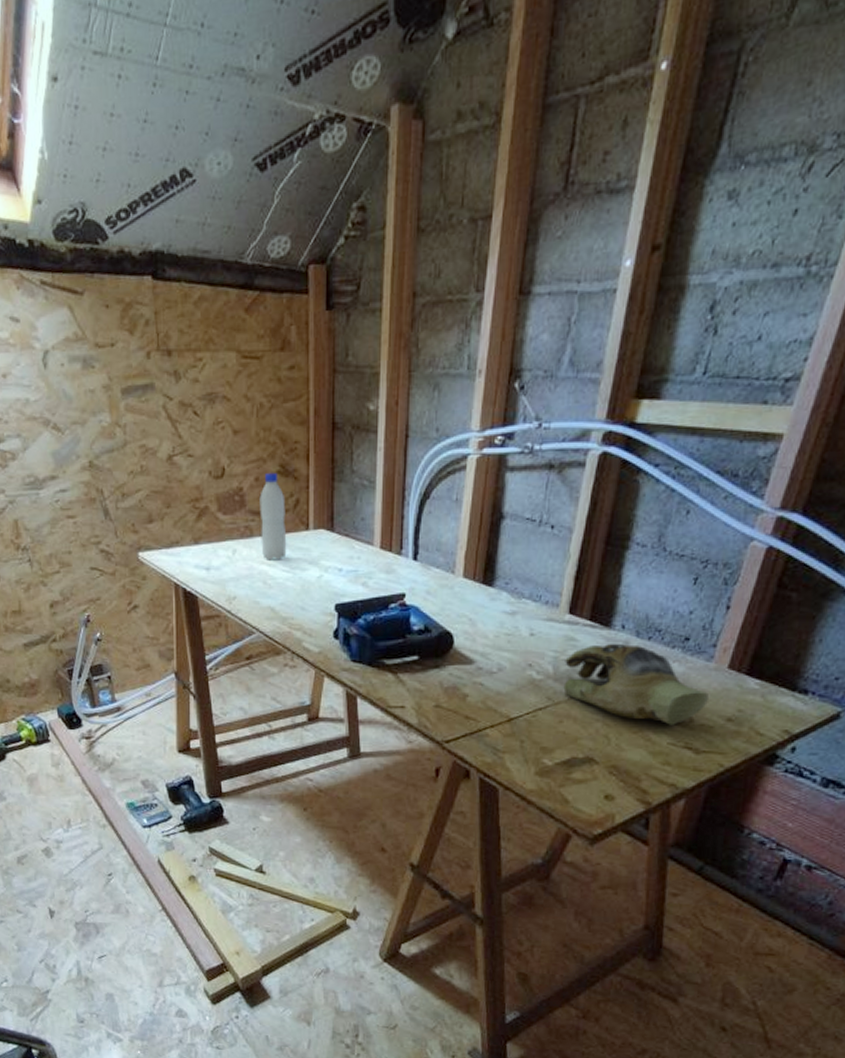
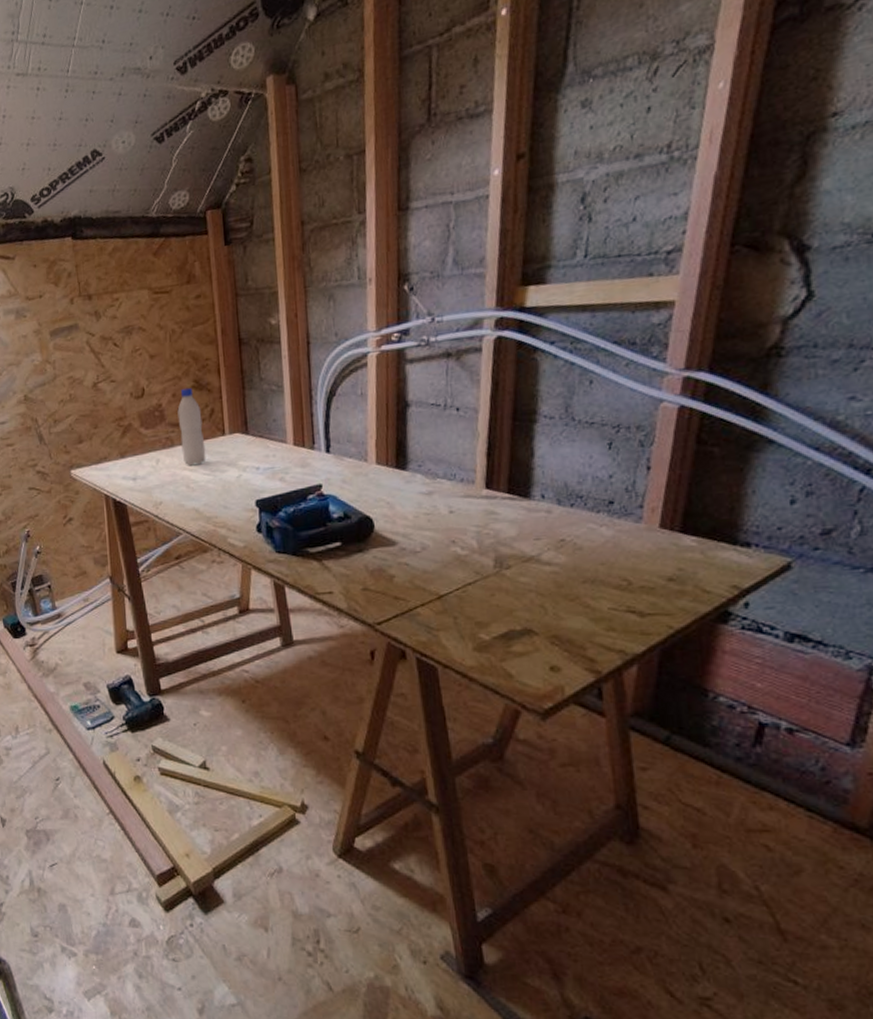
glove: present [563,643,709,725] -> none [488,512,644,590]

